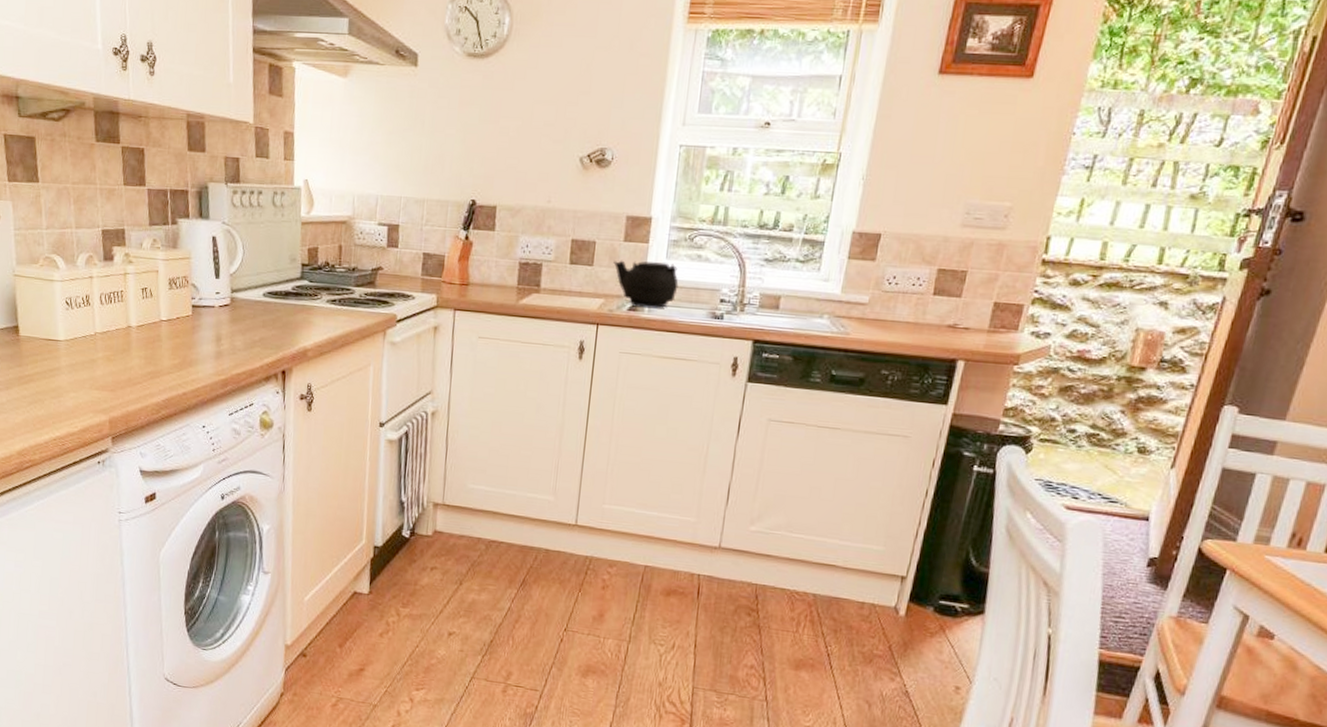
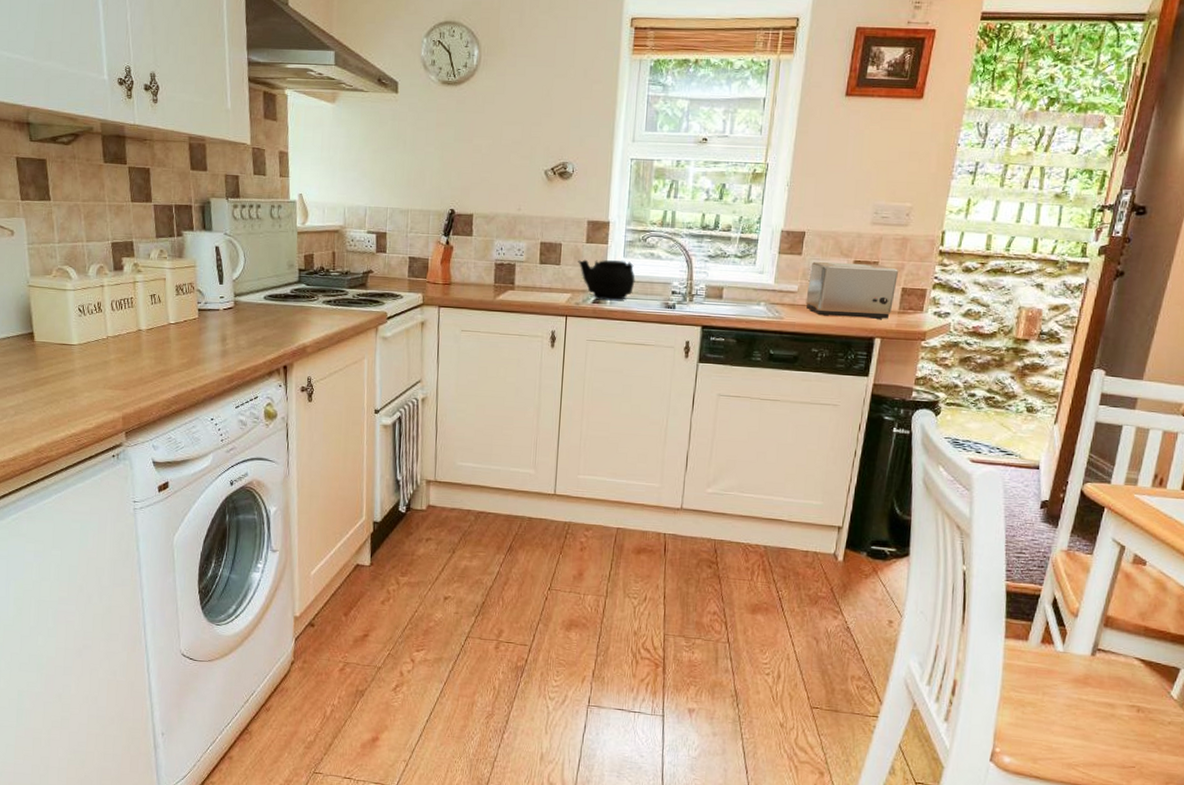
toaster: none [877,269,991,339] -> present [805,261,898,319]

